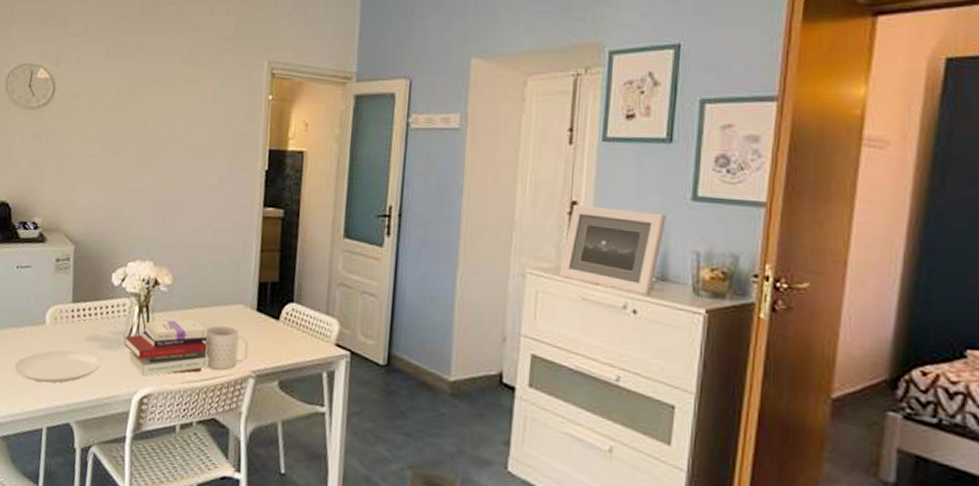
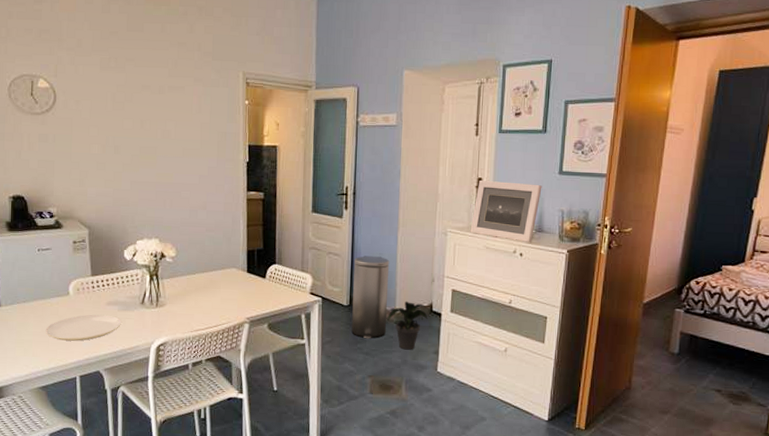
books: present [124,319,209,377] -> none [140,282,211,329]
mug: present [204,325,249,370] -> none [206,285,243,319]
pedal bin: none [388,299,444,415] -> present [351,256,390,339]
potted plant: none [438,365,501,436] -> present [387,300,432,350]

